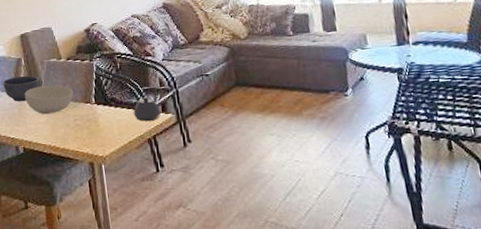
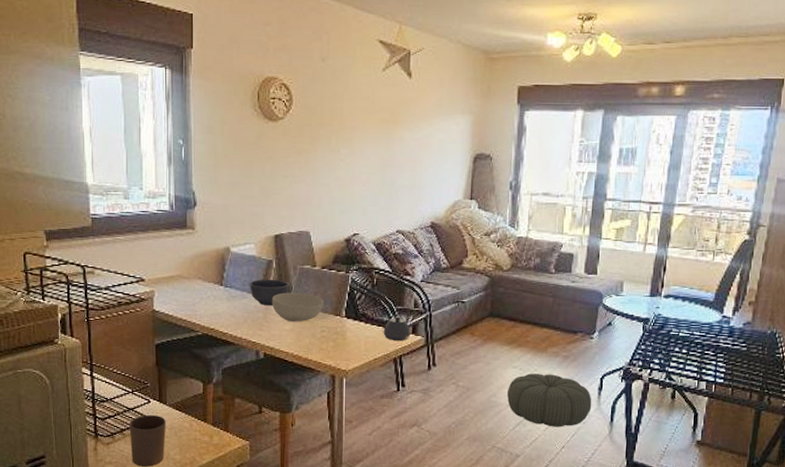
pouf: none [269,137,363,194] -> present [506,373,592,427]

